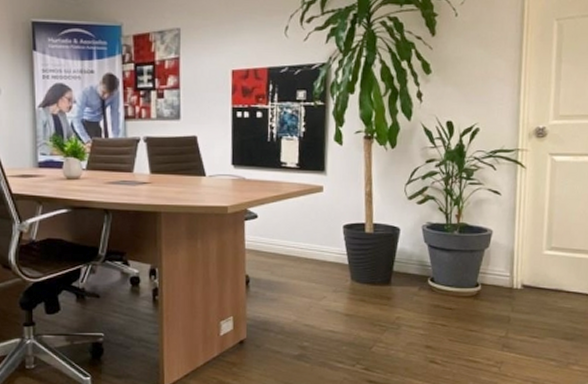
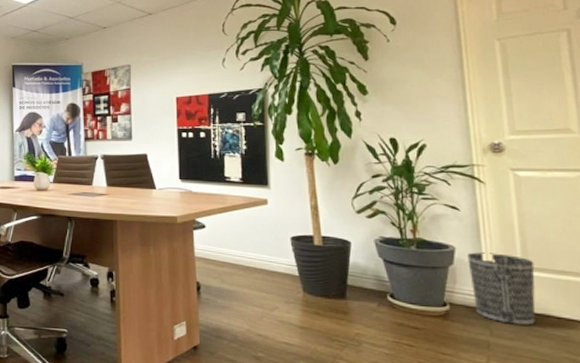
wastebasket: none [501,235,556,300] -> present [467,252,536,326]

